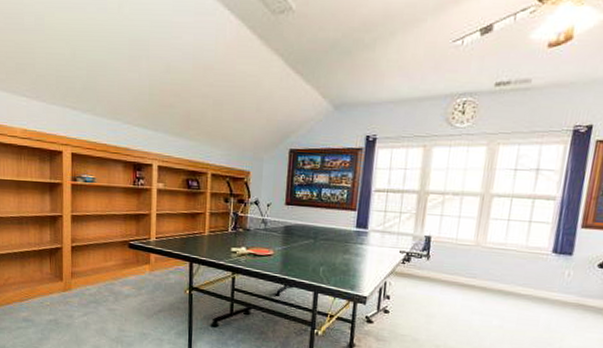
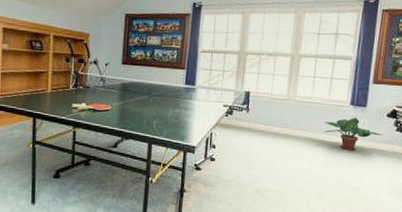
potted plant: none [518,267,593,306] -> present [323,117,383,151]

